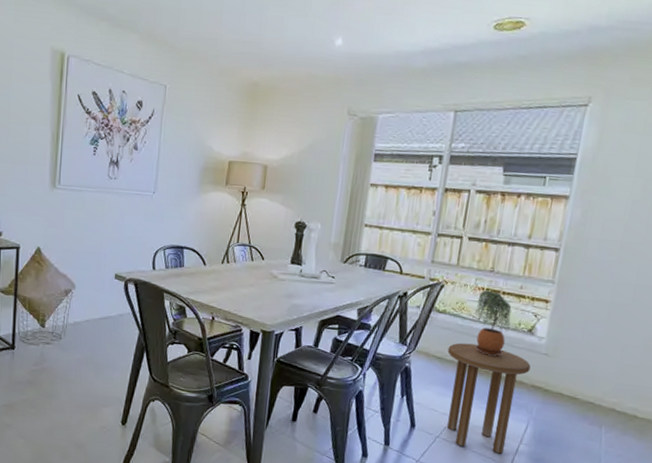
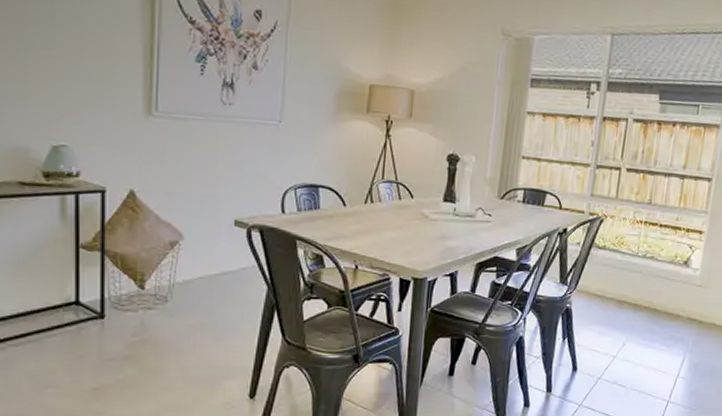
side table: present [447,342,531,454] -> none [608,279,687,390]
potted plant: present [474,290,512,356] -> none [633,223,668,291]

